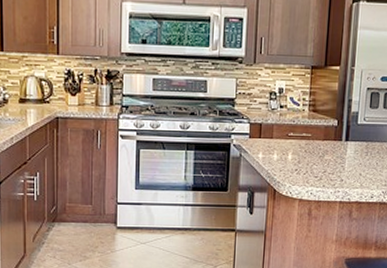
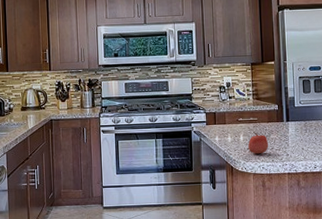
apple: none [297,152,321,177] -> present [248,133,269,154]

